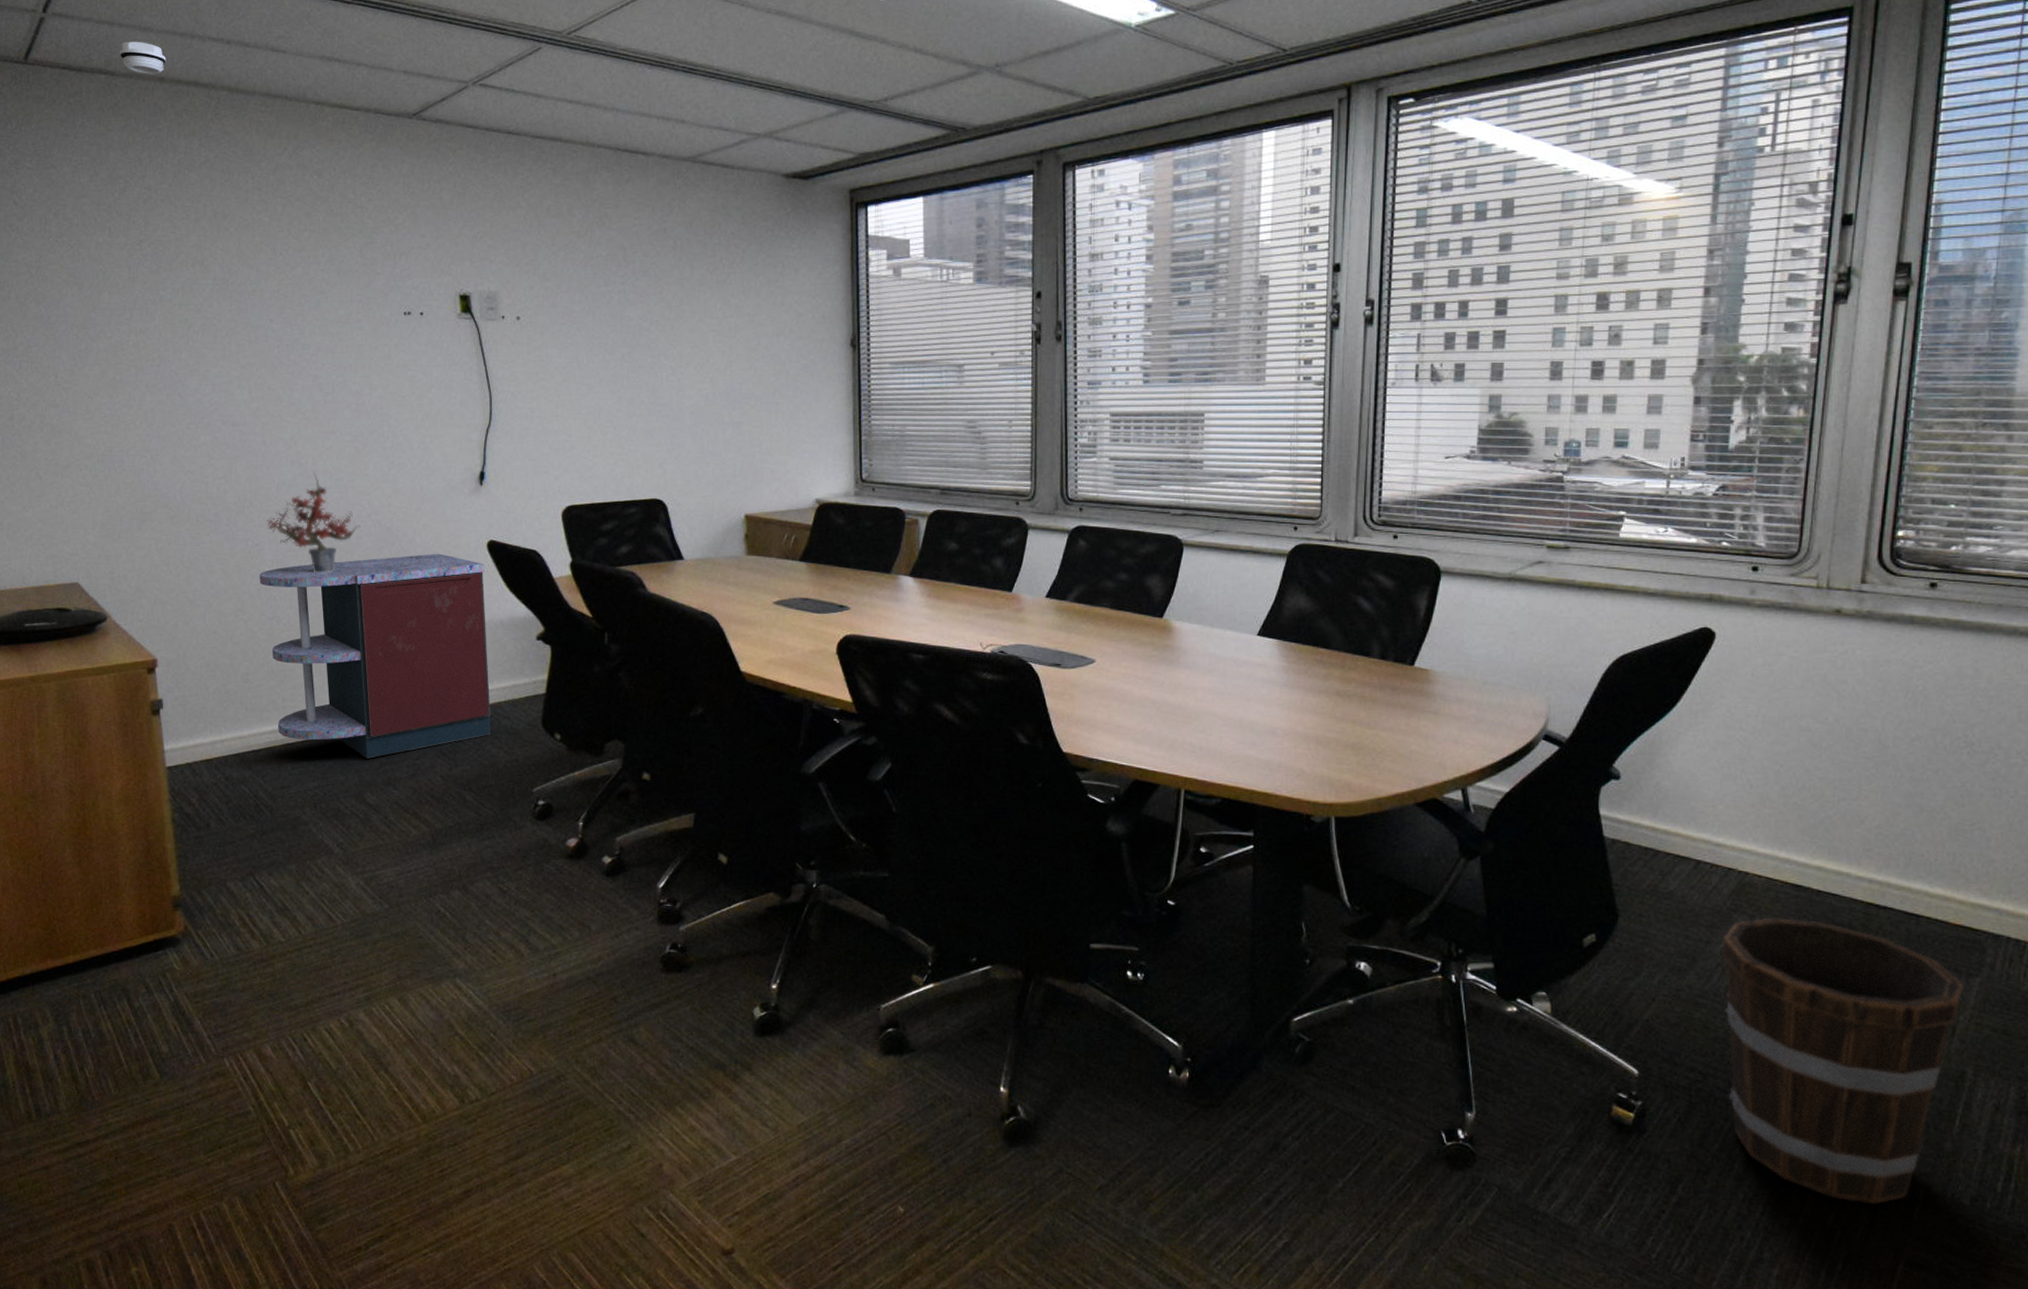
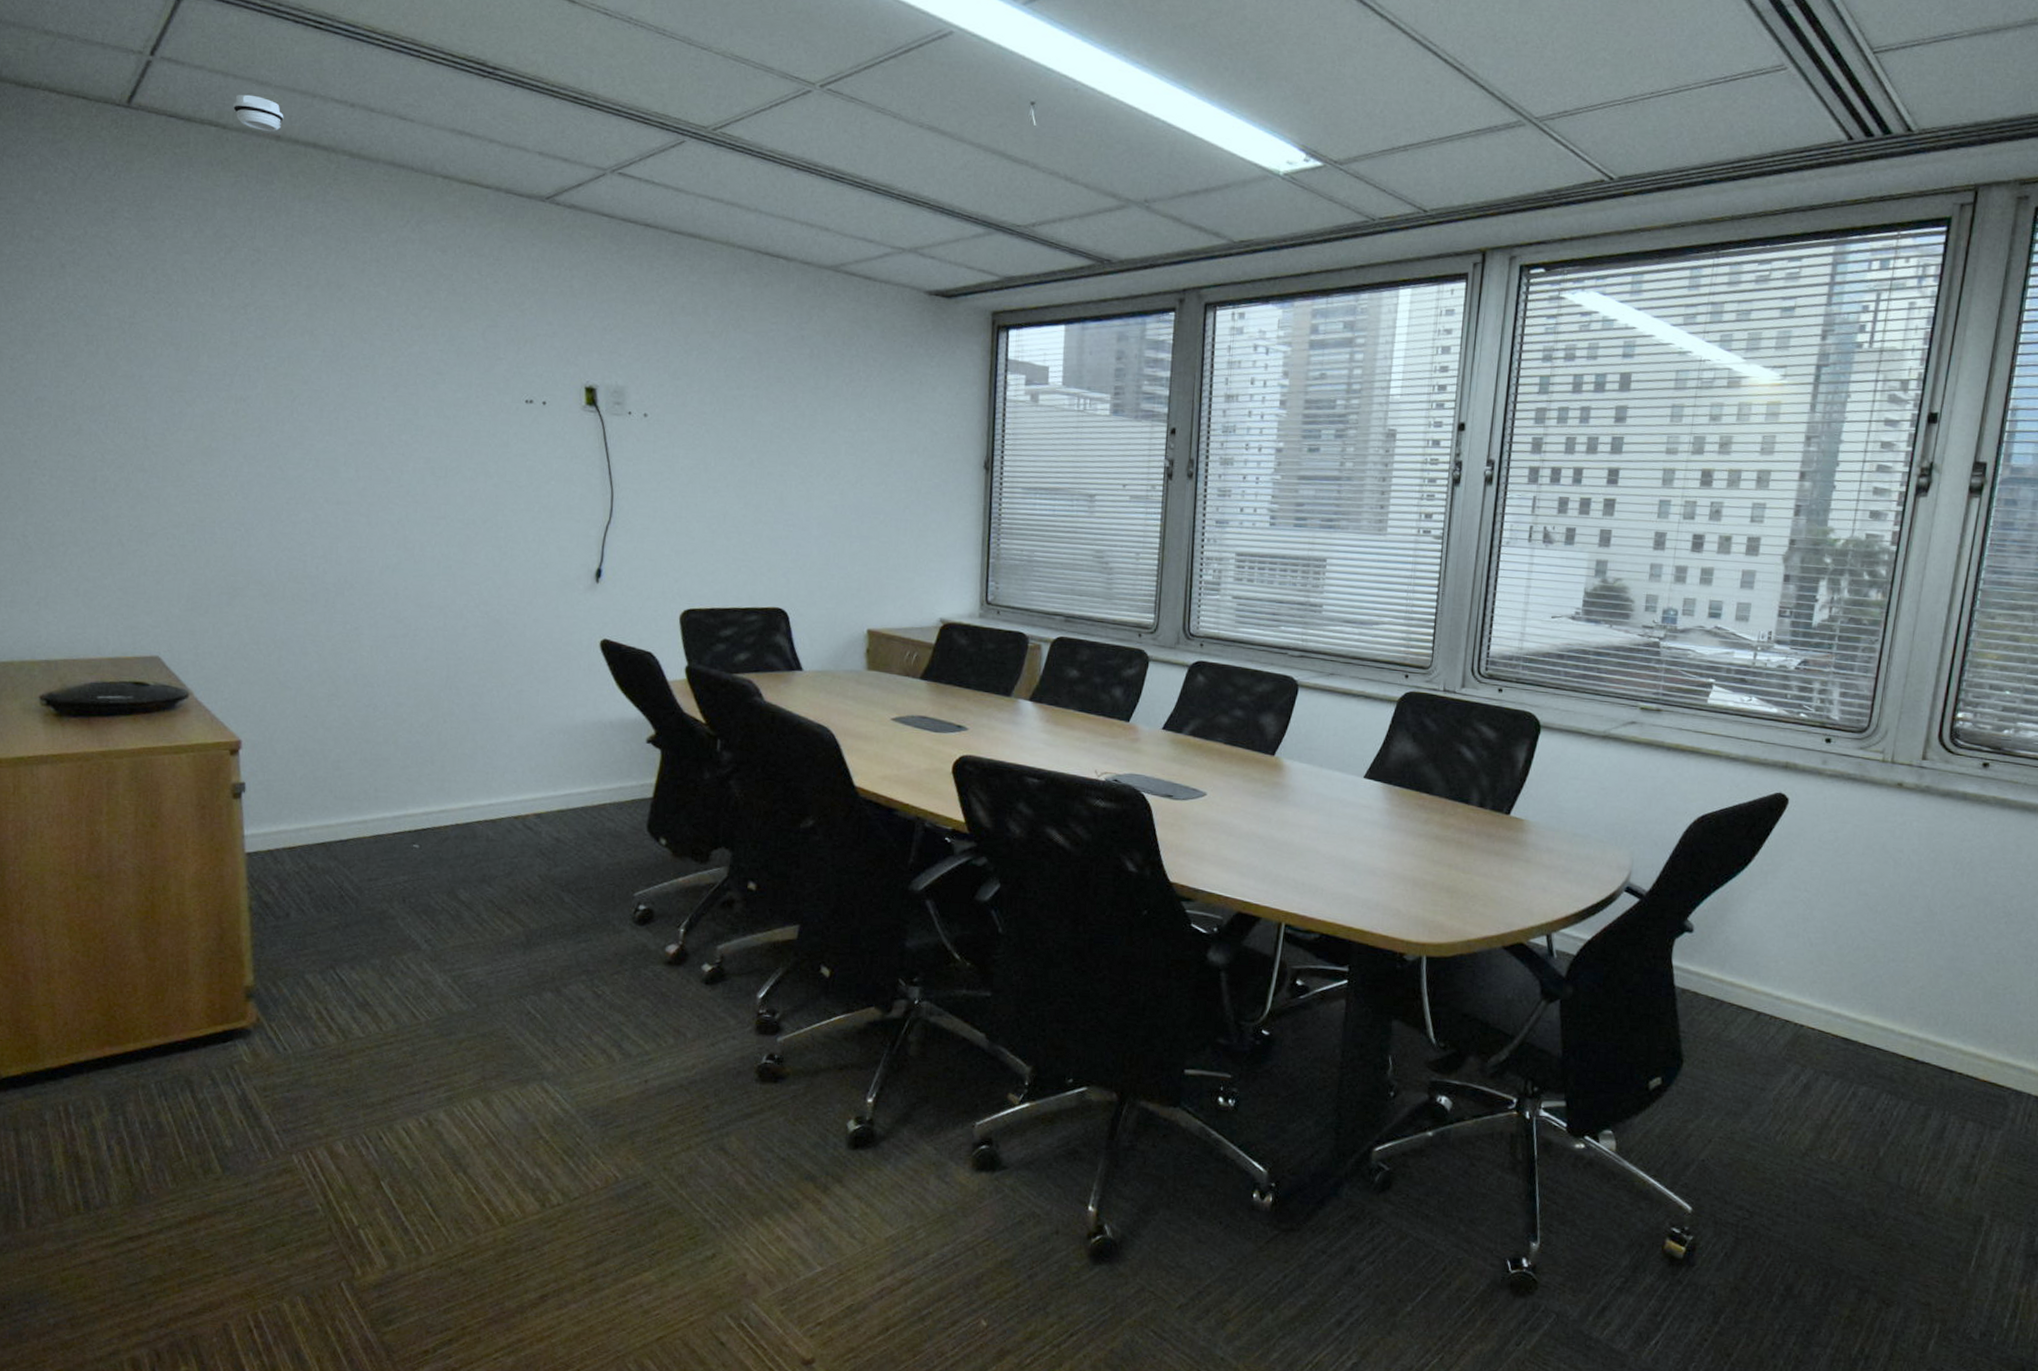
storage cabinet: present [259,553,491,759] -> none [356,649,597,855]
potted plant: present [267,470,360,573] -> none [367,556,468,662]
bucket: present [1723,917,1963,1205] -> none [1772,1068,1986,1337]

